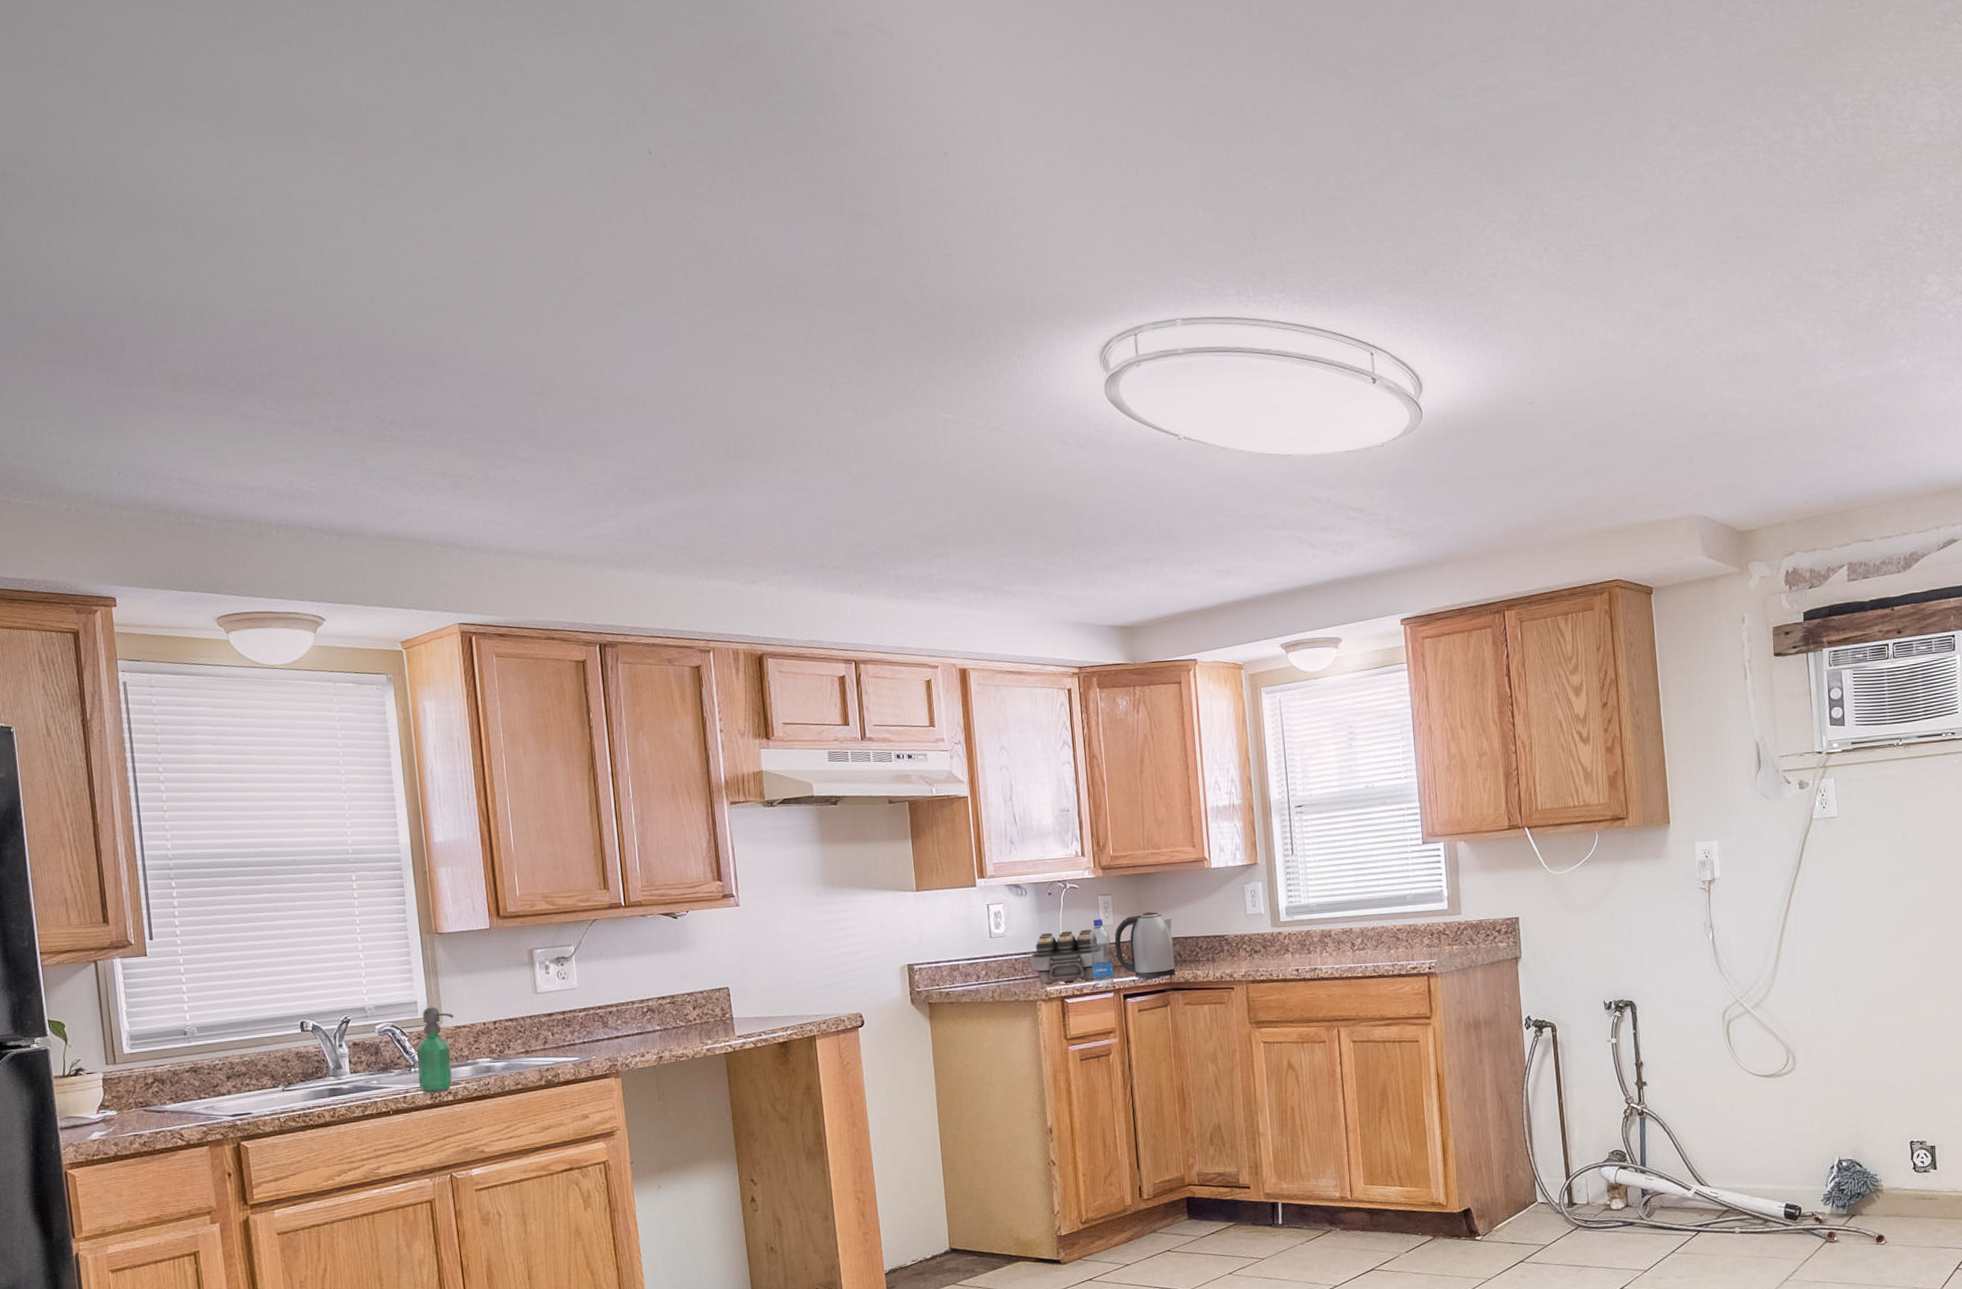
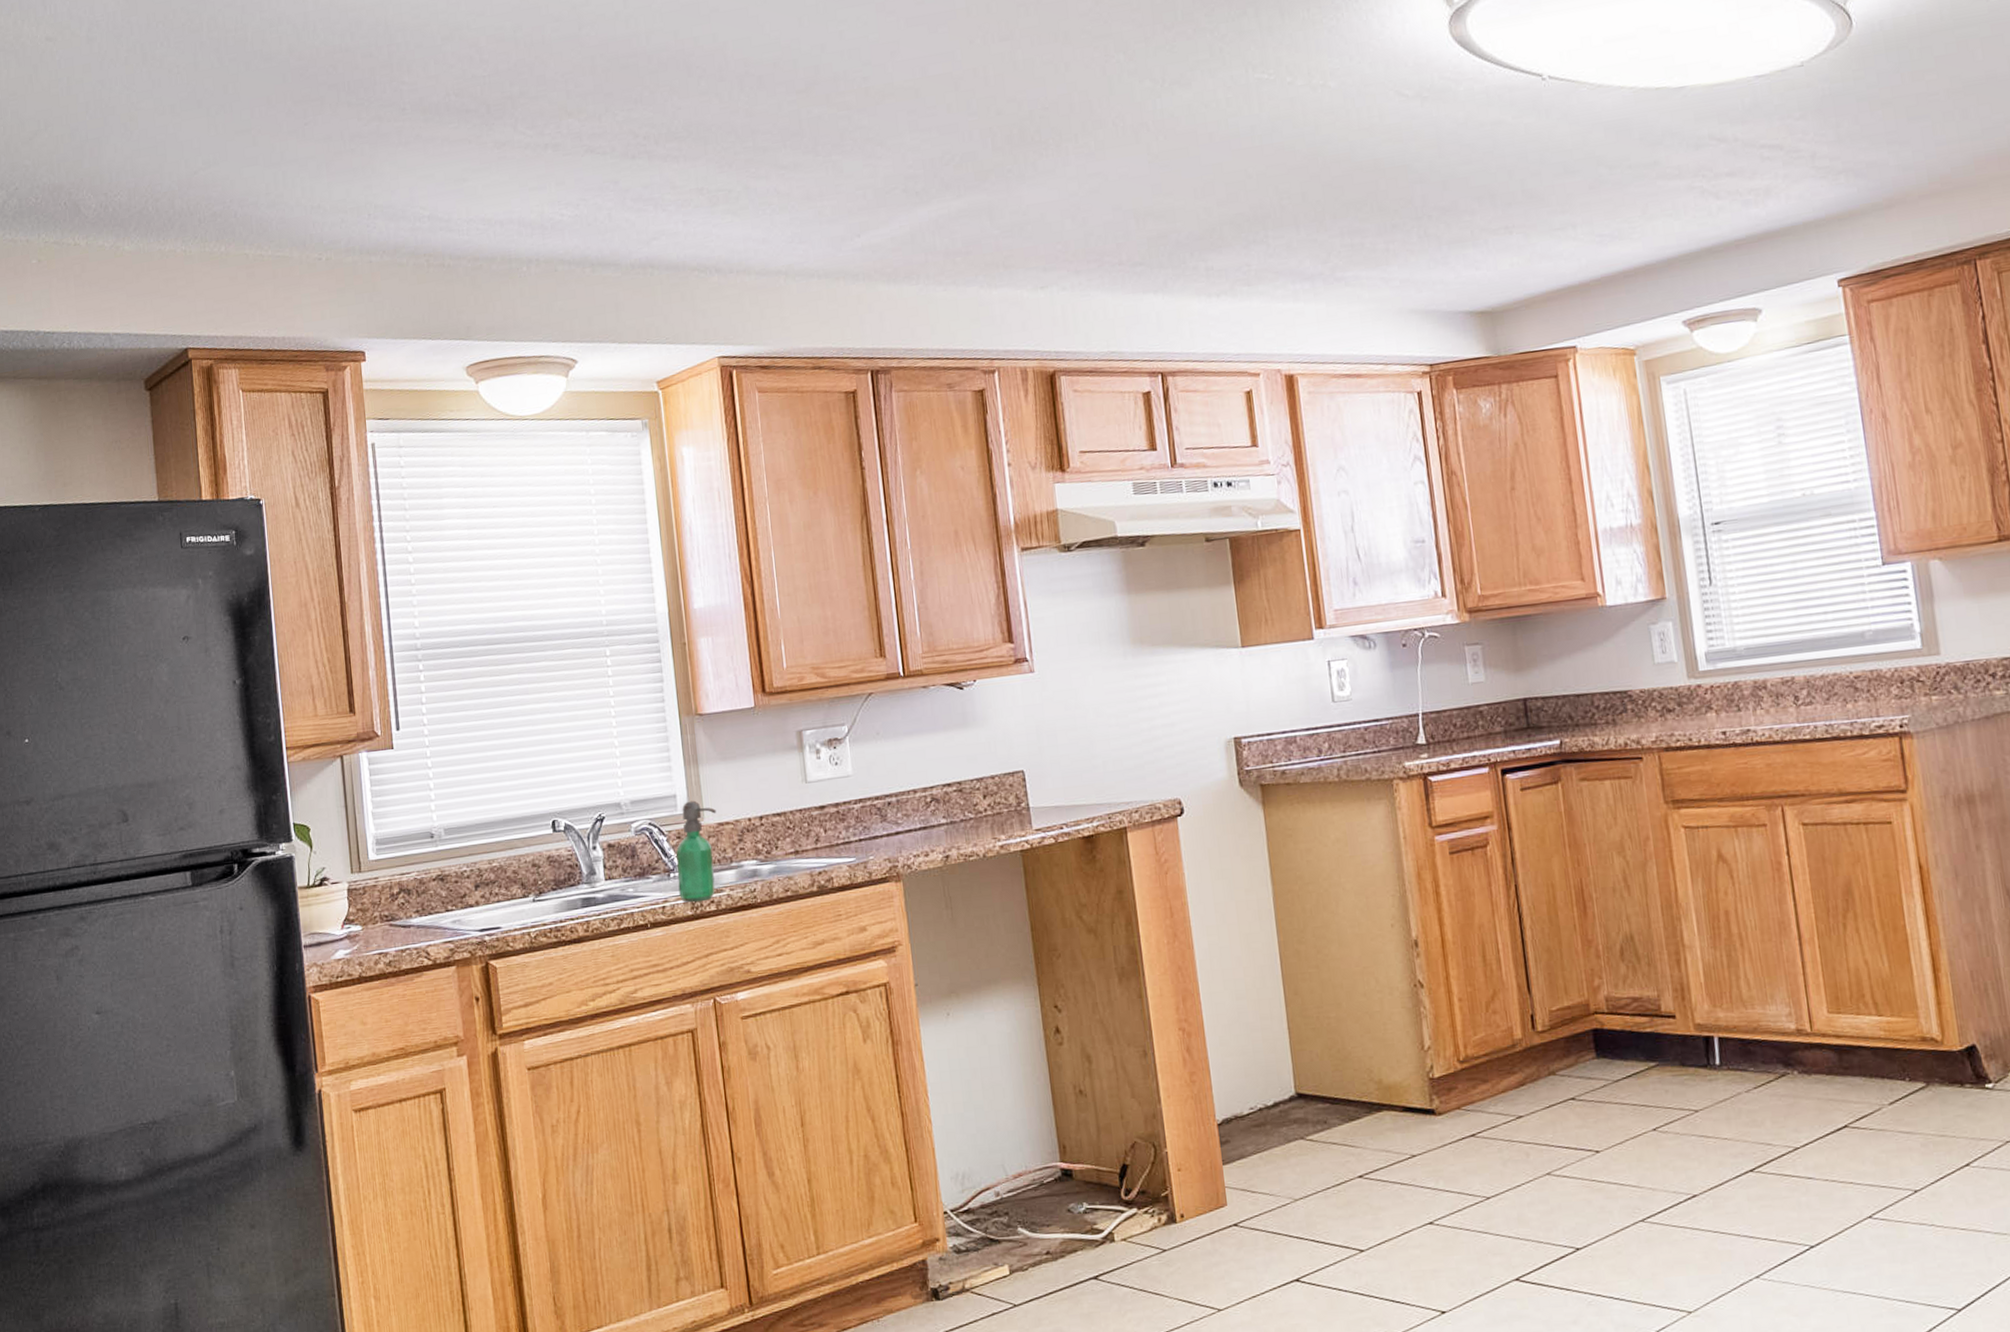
spice rack: present [1030,929,1095,984] -> none [1383,687,1464,758]
bottle: present [1089,919,1115,988] -> none [1455,674,1489,762]
kettle: present [1114,911,1176,979] -> none [1487,663,1567,749]

